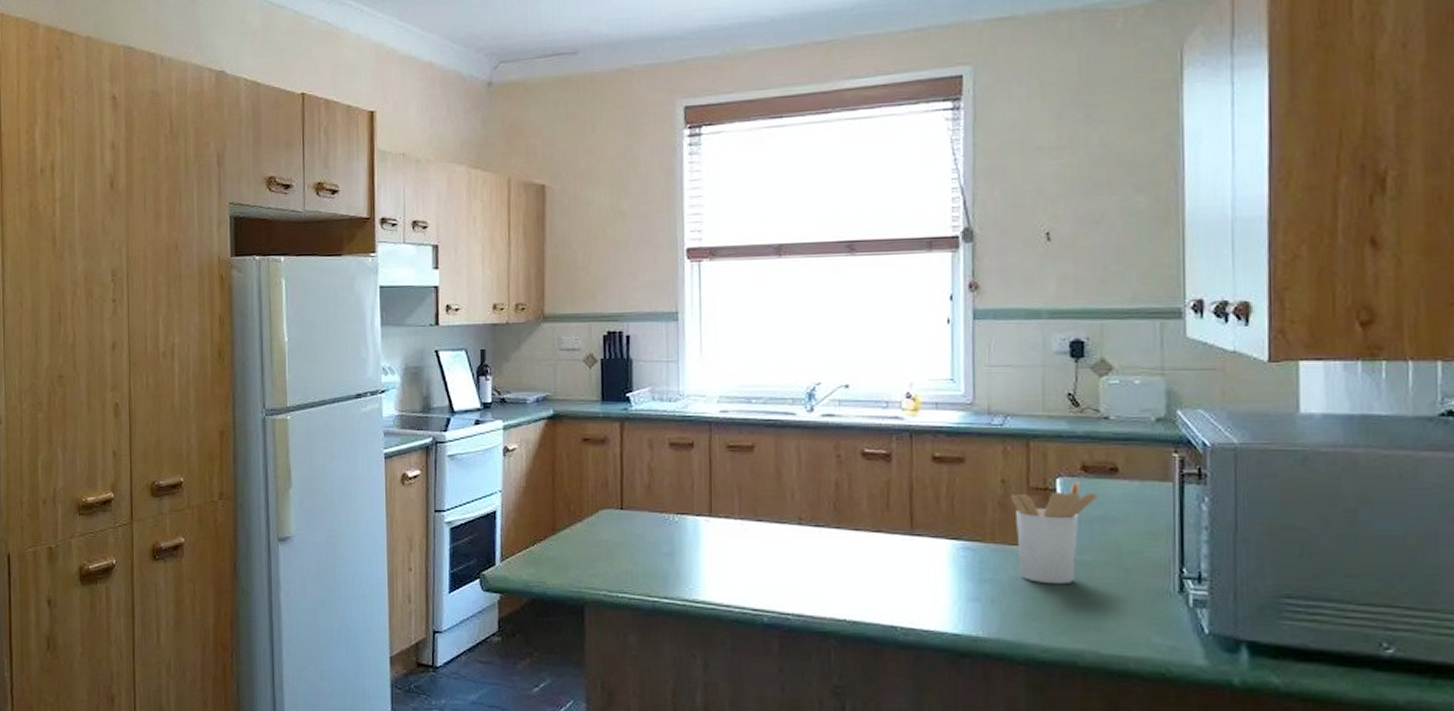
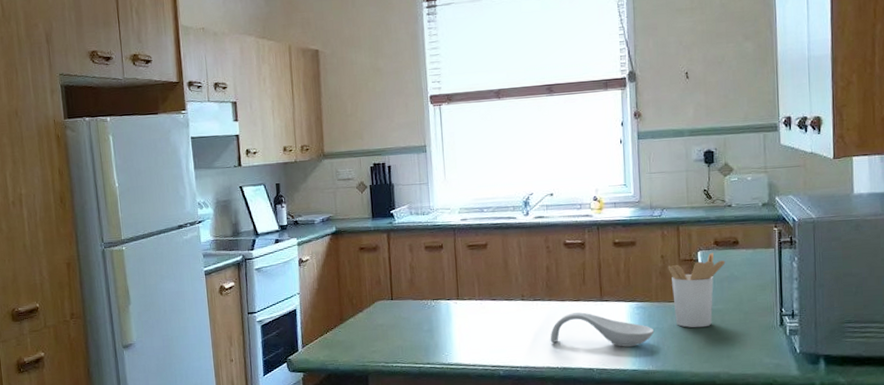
spoon rest: none [836,548,988,601] -> present [550,312,655,347]

